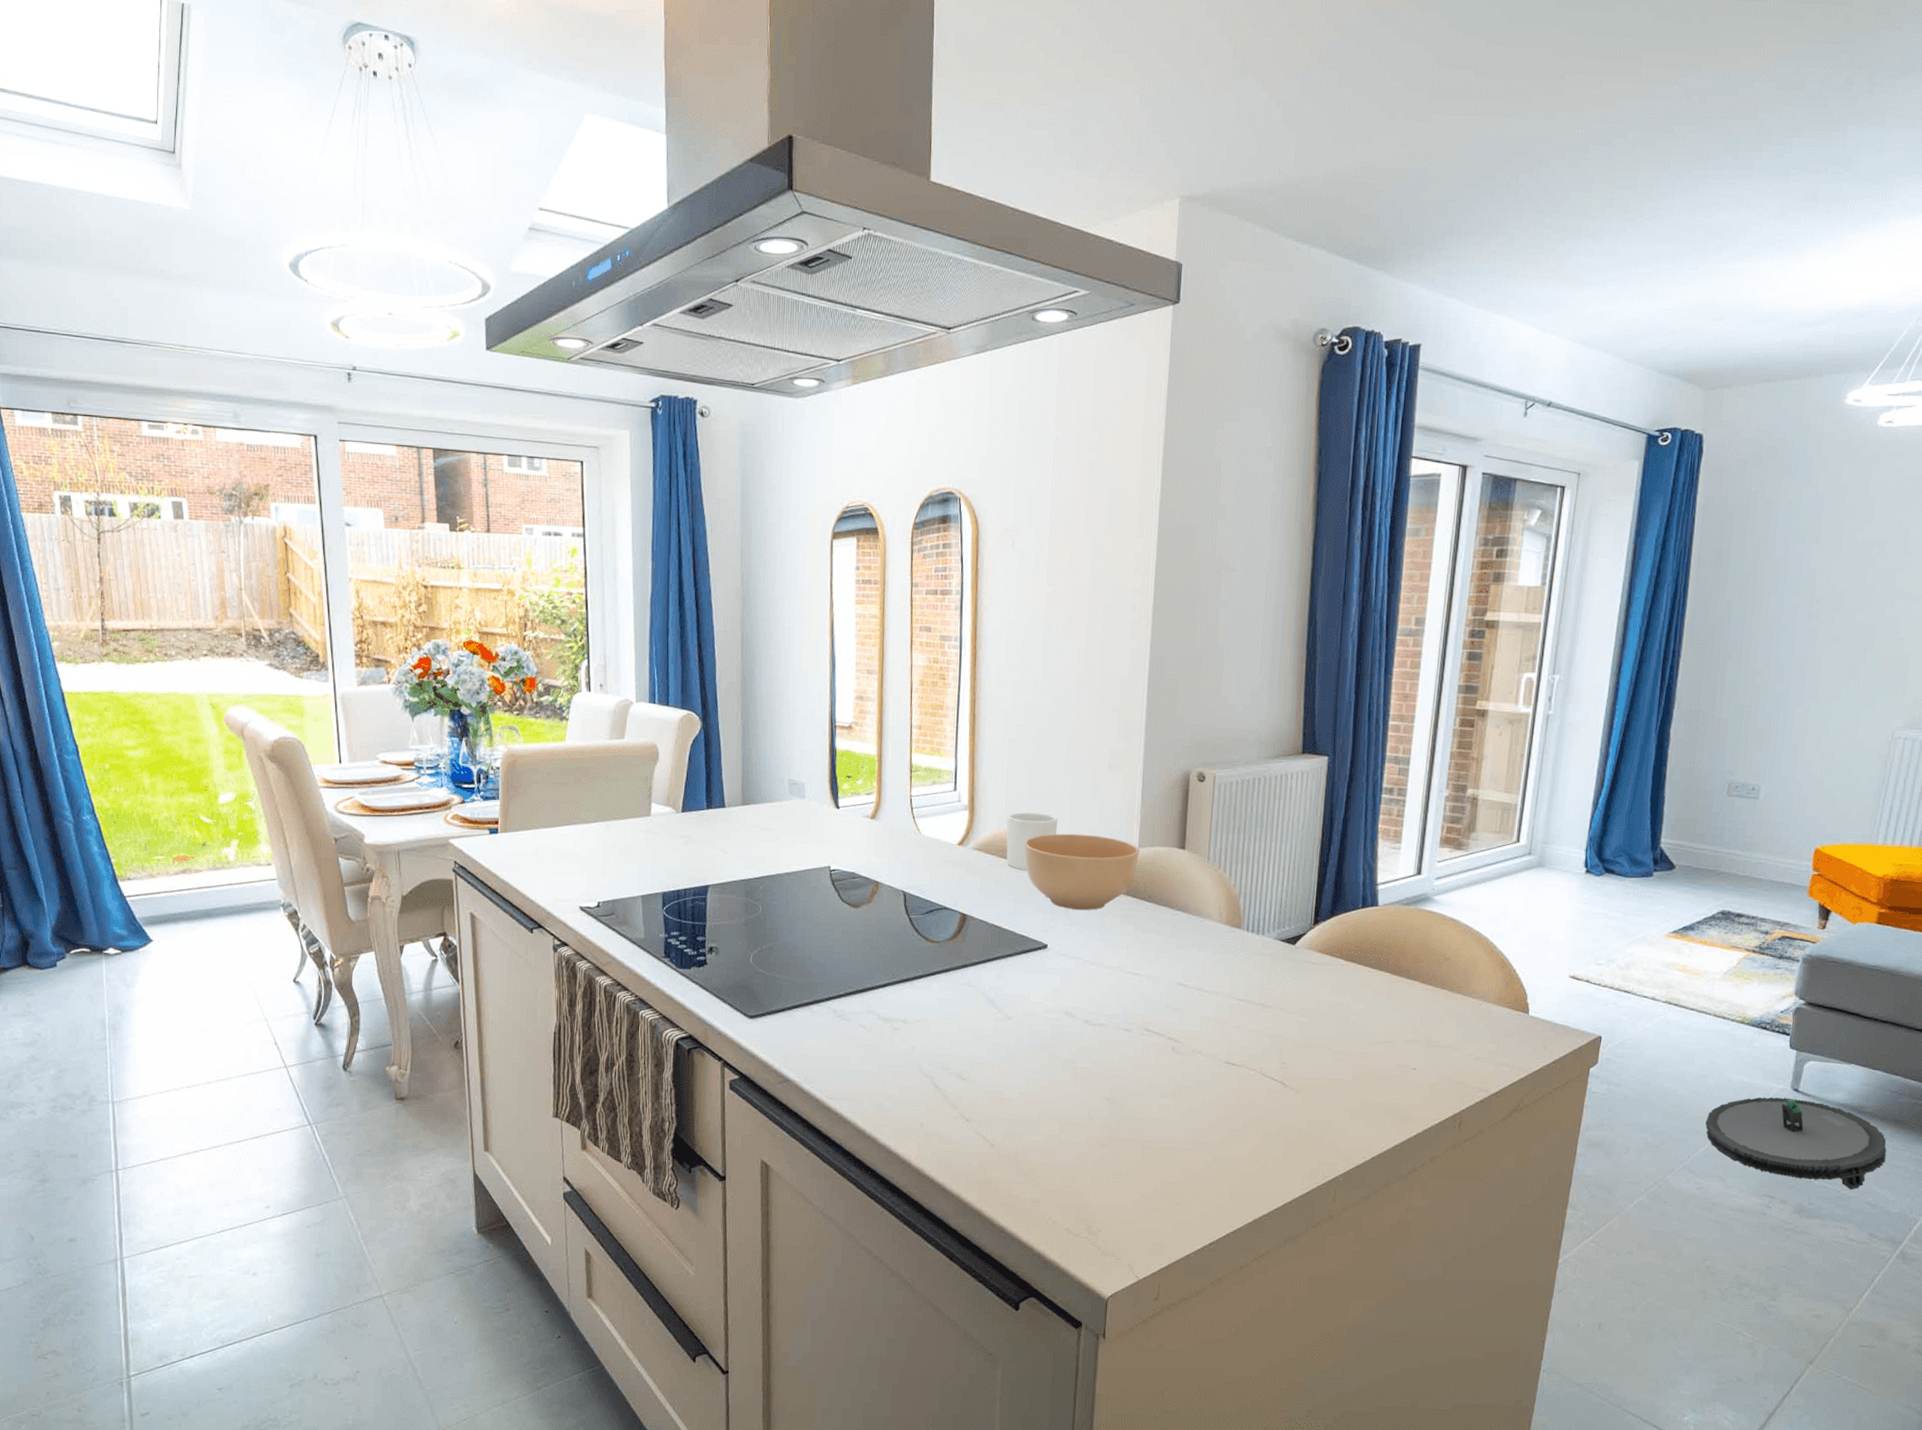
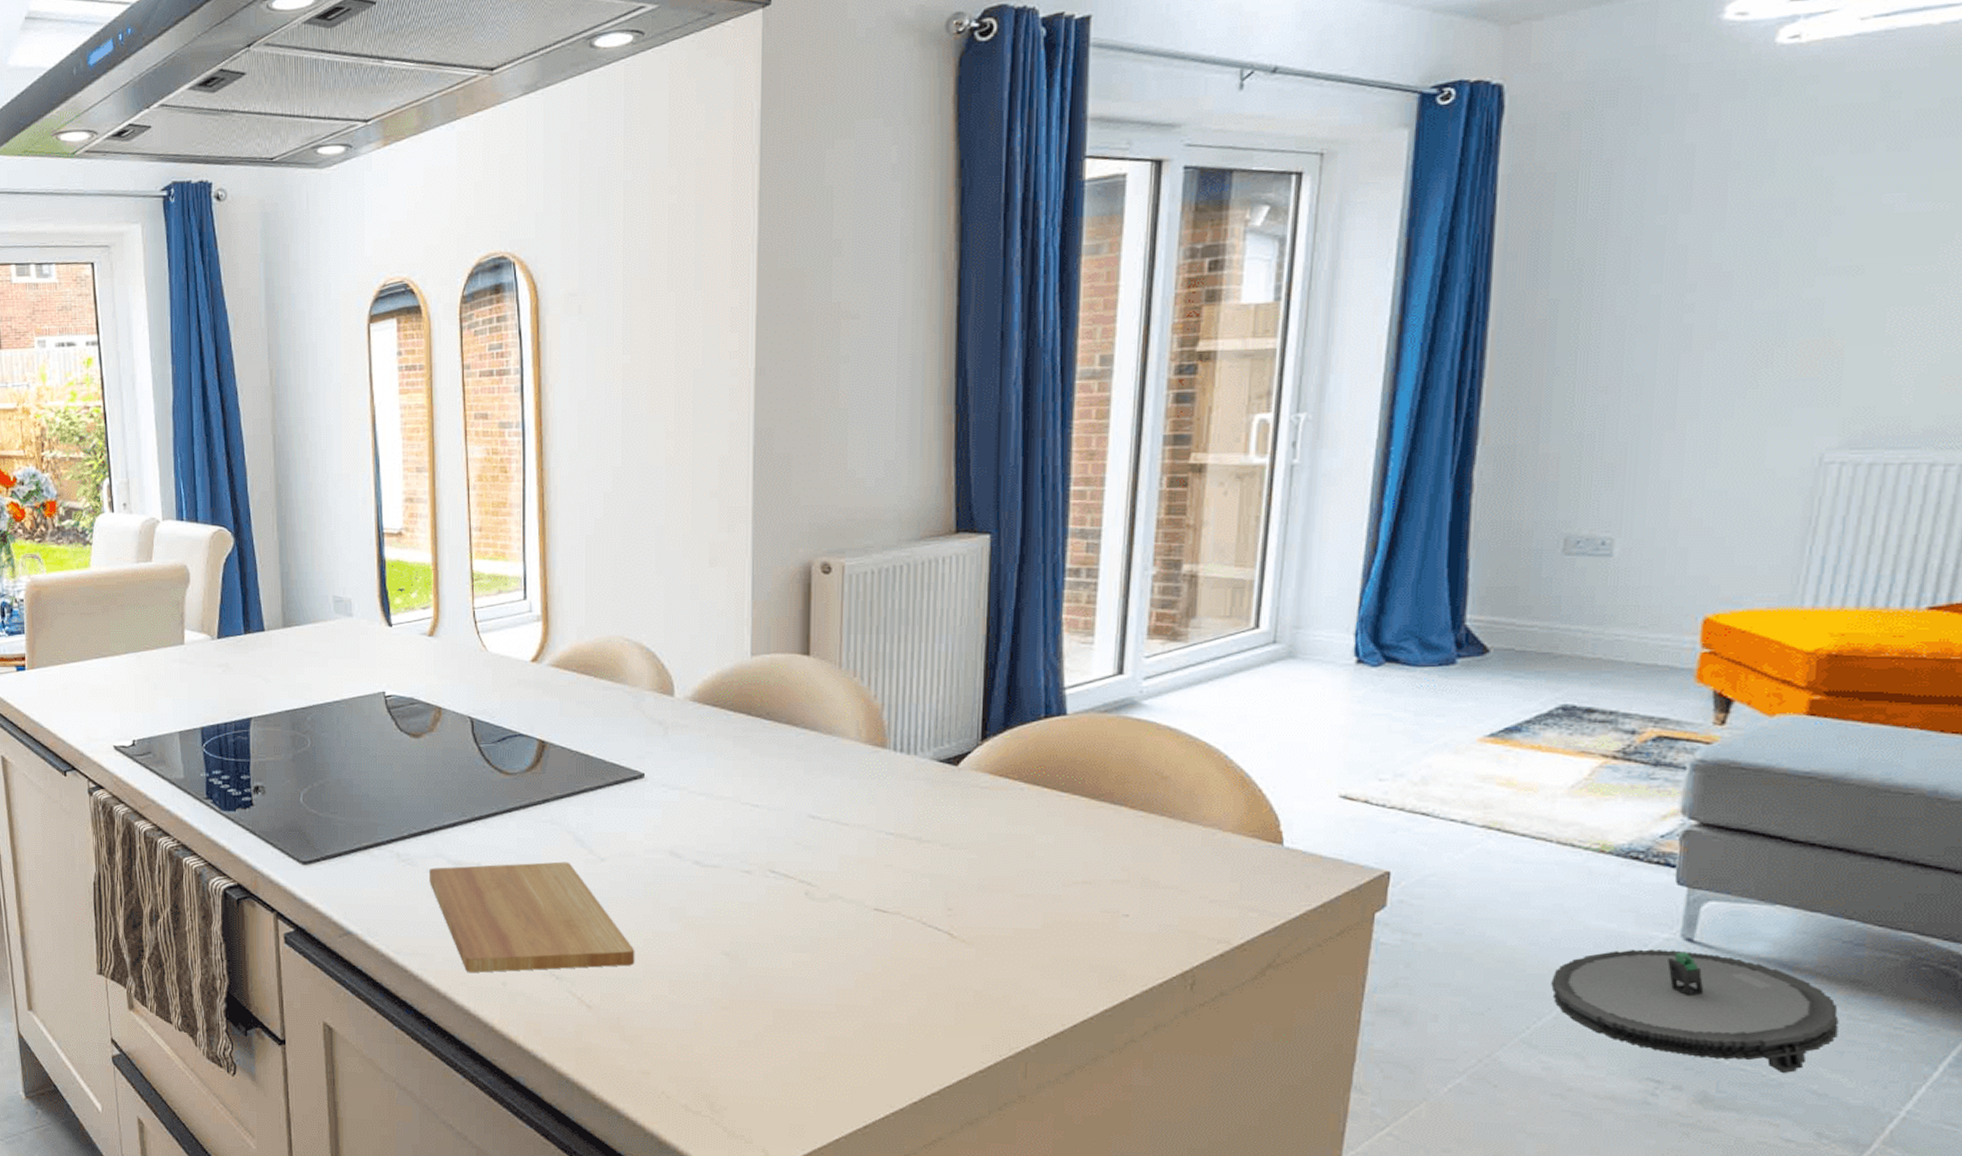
cutting board: none [861,1019,1033,1115] -> present [429,861,635,973]
mug: present [1006,812,1058,871] -> none [588,620,650,688]
bowl: present [1024,833,1141,910] -> none [610,643,754,731]

